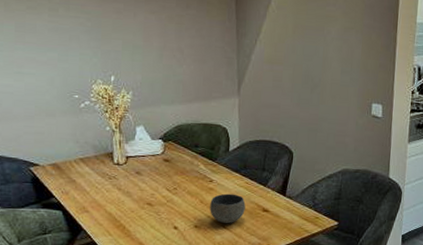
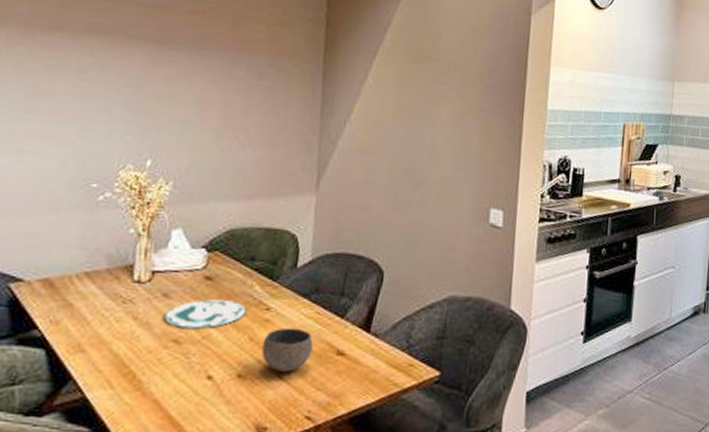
plate: none [138,175,196,195] -> present [163,299,247,329]

